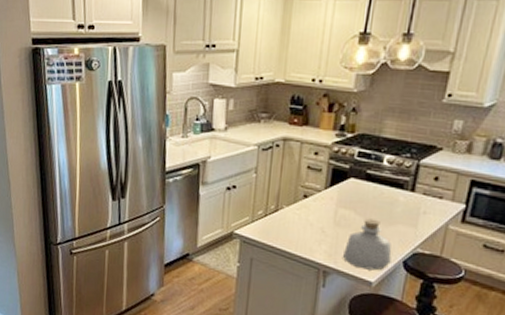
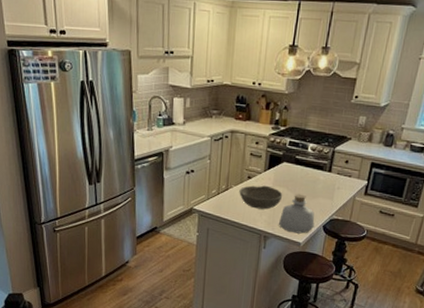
bowl: none [292,206,349,237] -> present [239,185,283,210]

